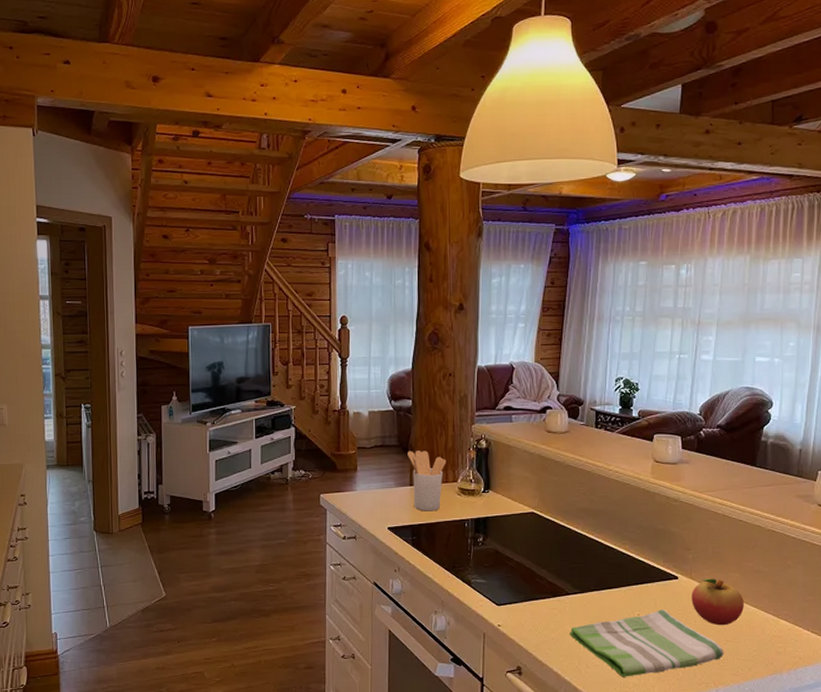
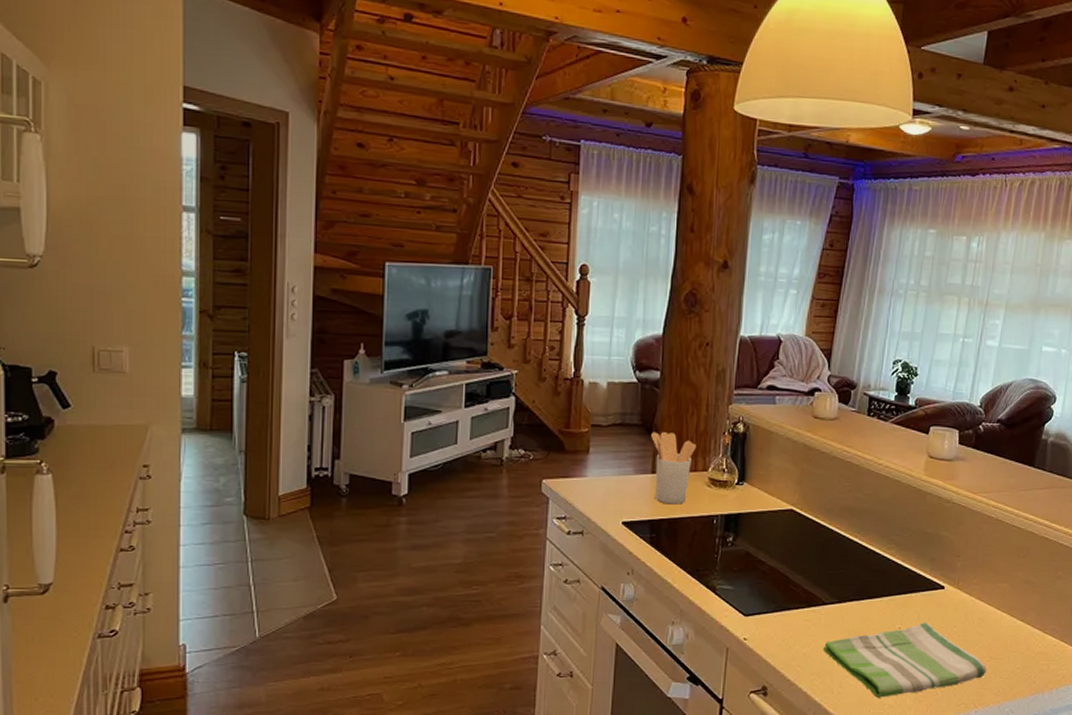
fruit: present [692,578,744,626] -> none [957,588,1011,641]

